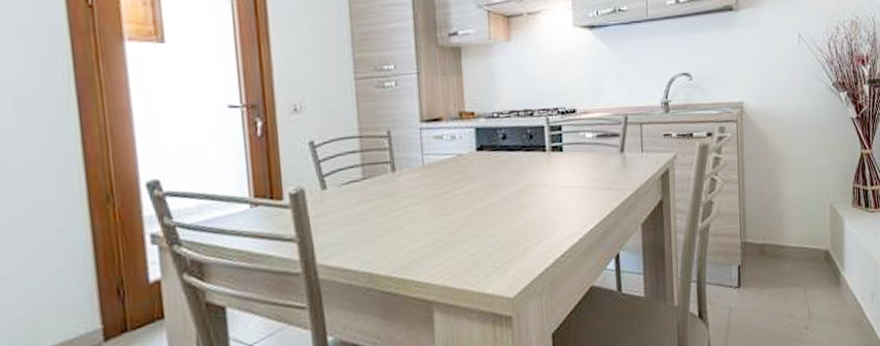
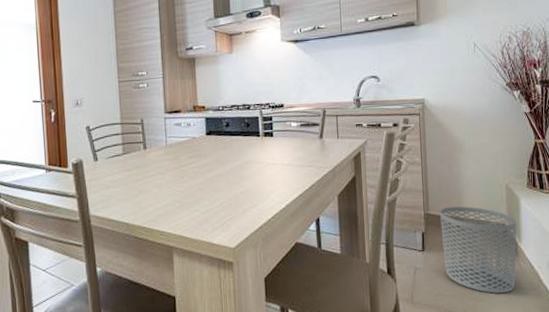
waste bin: none [758,231,840,333] -> present [440,206,517,294]

